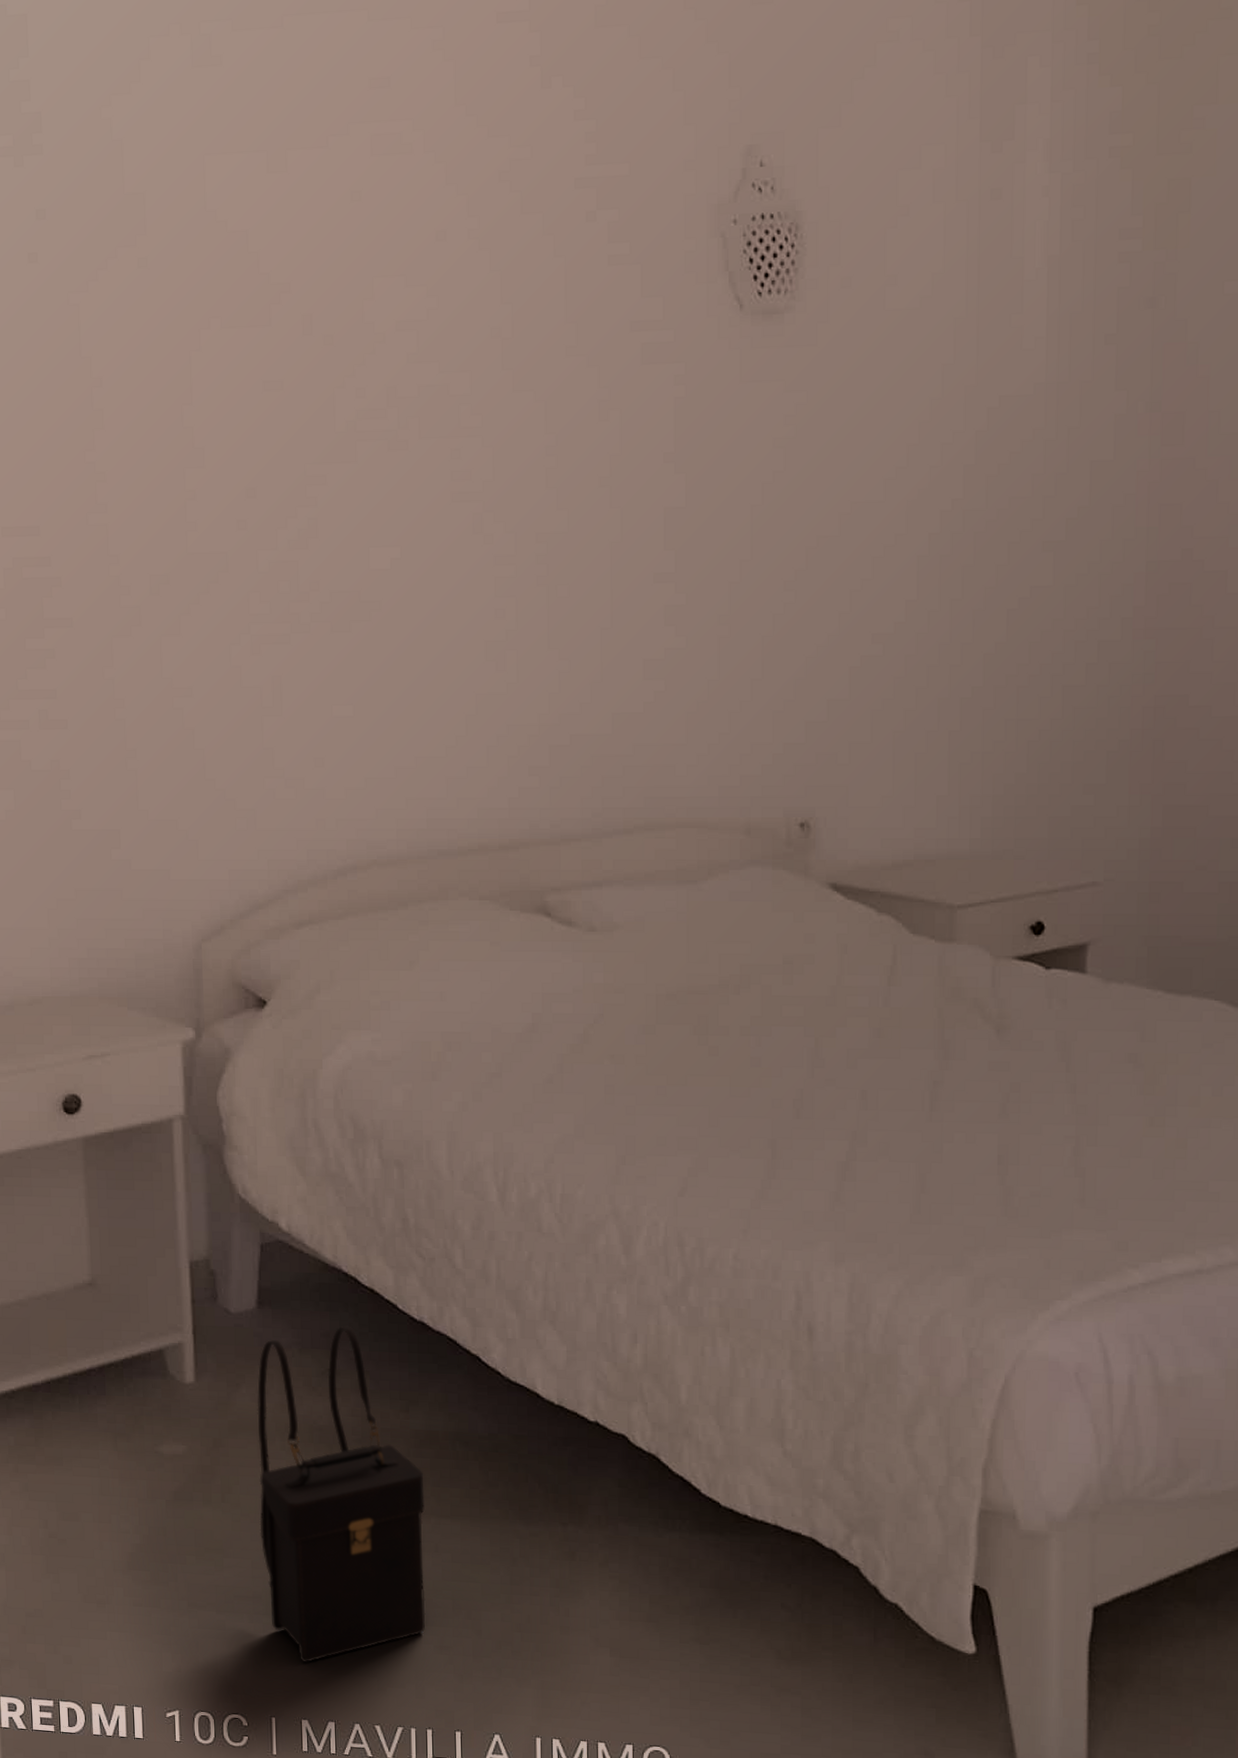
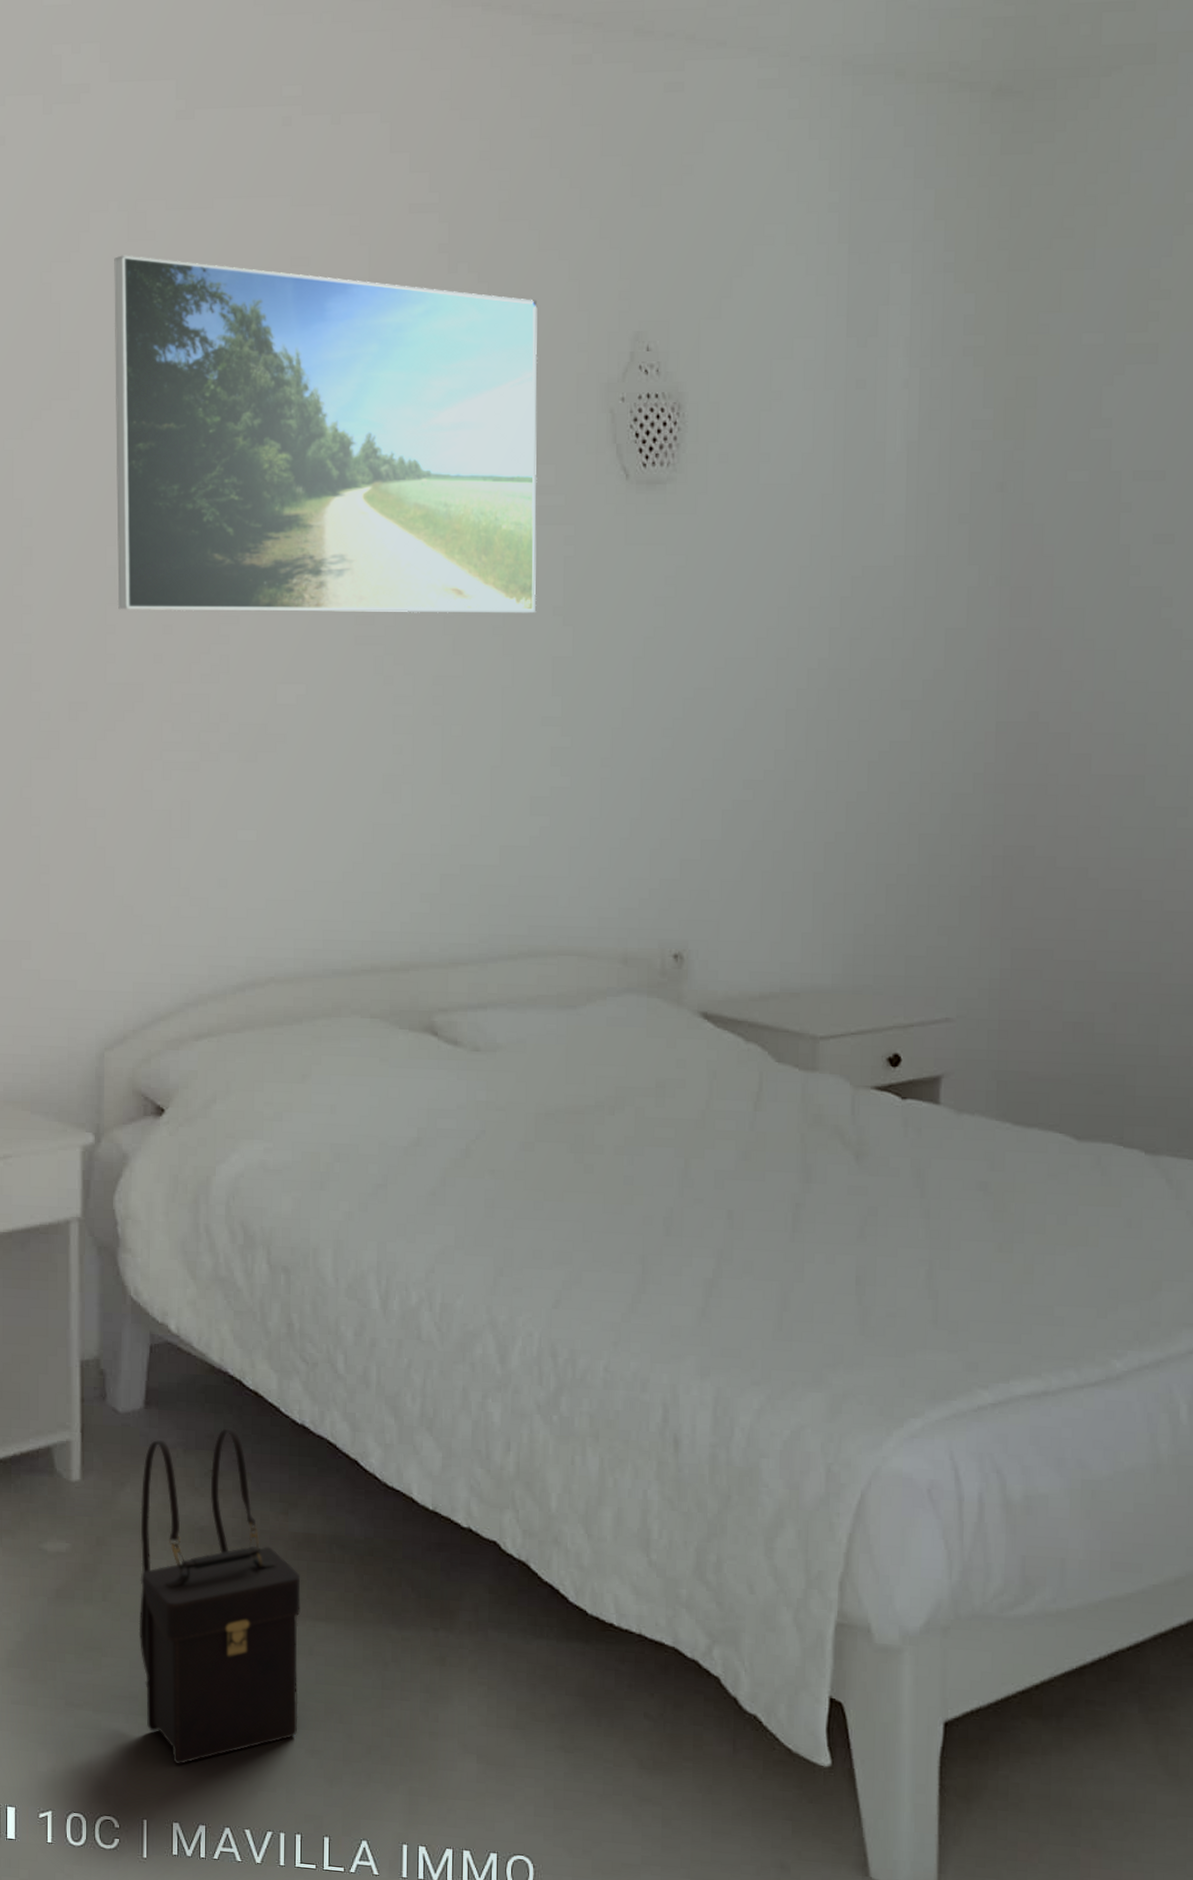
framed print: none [178,83,646,474] -> present [114,255,538,614]

